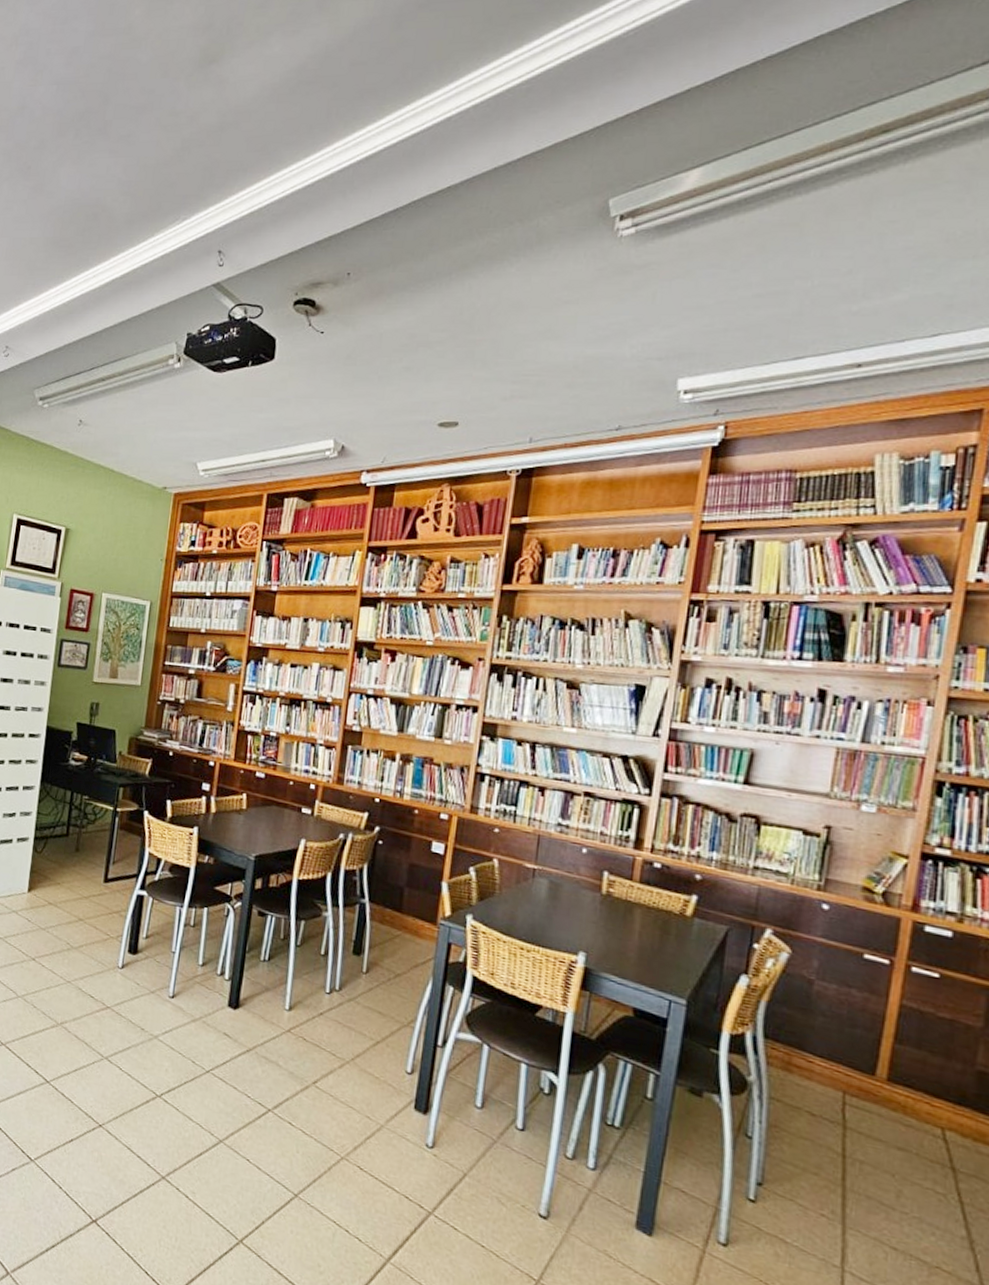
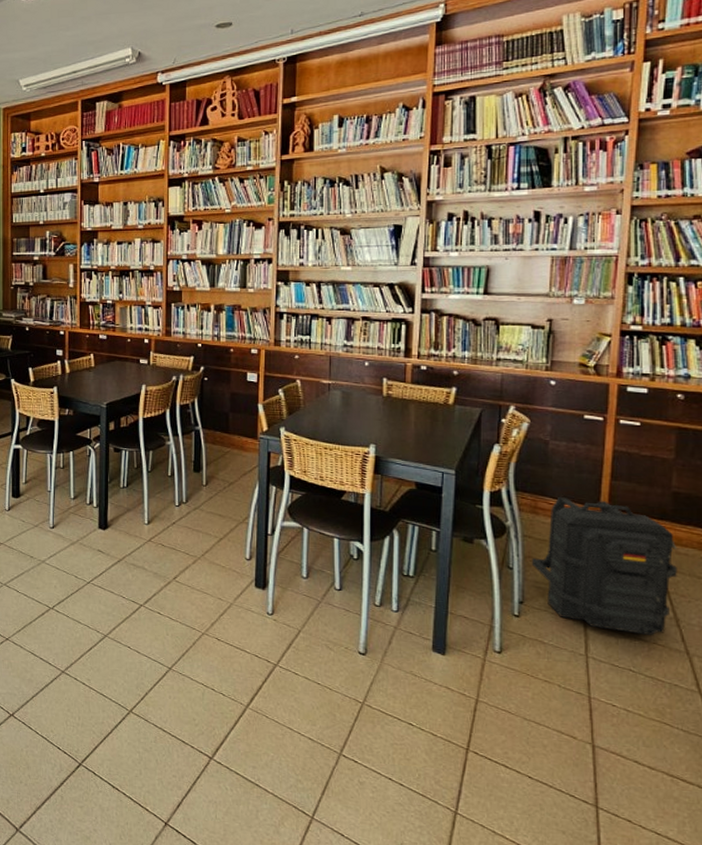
backpack: none [777,1053,978,1257] -> present [531,496,677,636]

